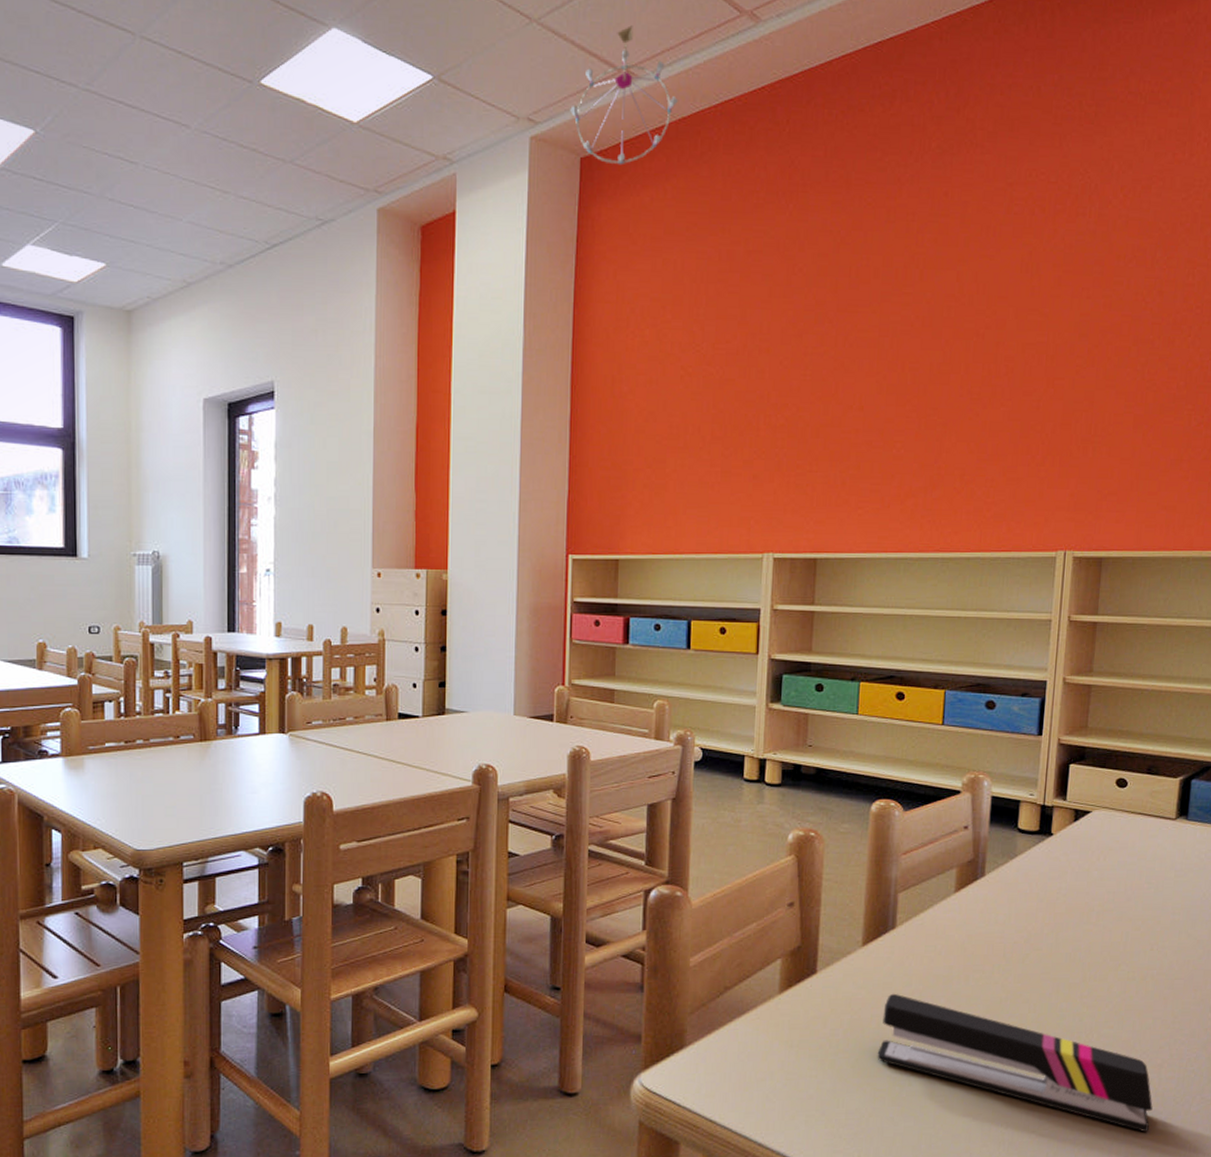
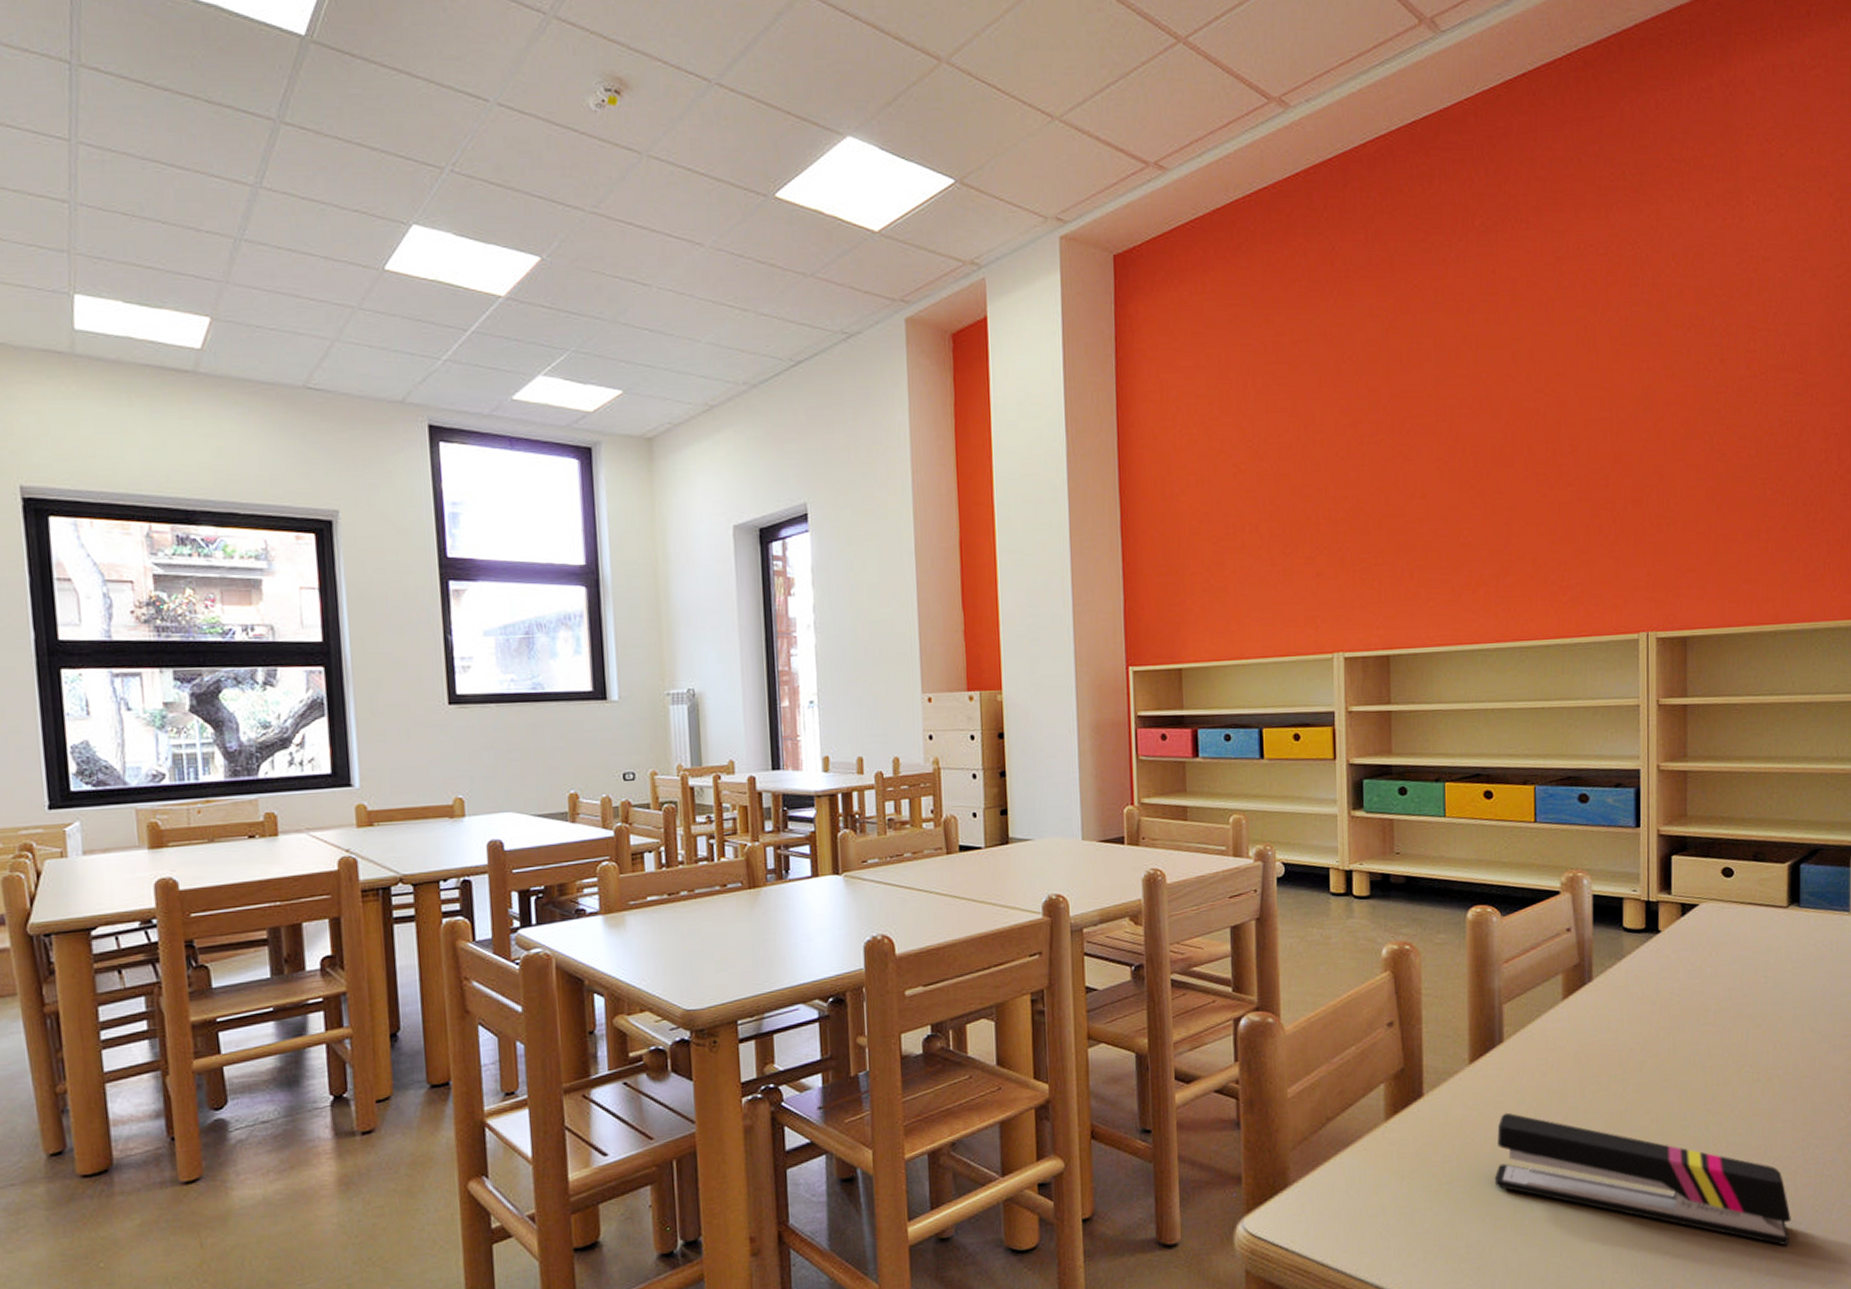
ceiling mobile: present [570,25,678,164] -> none [1099,118,1210,259]

